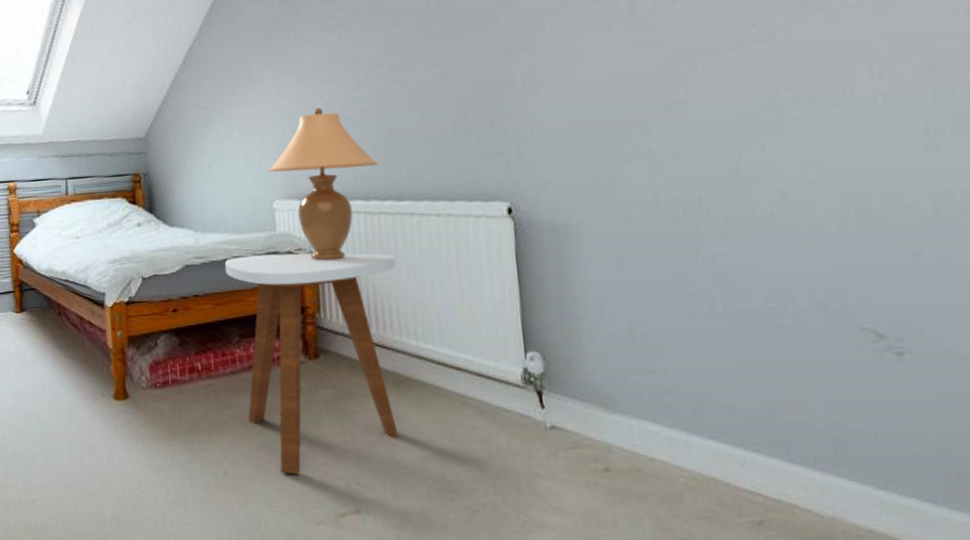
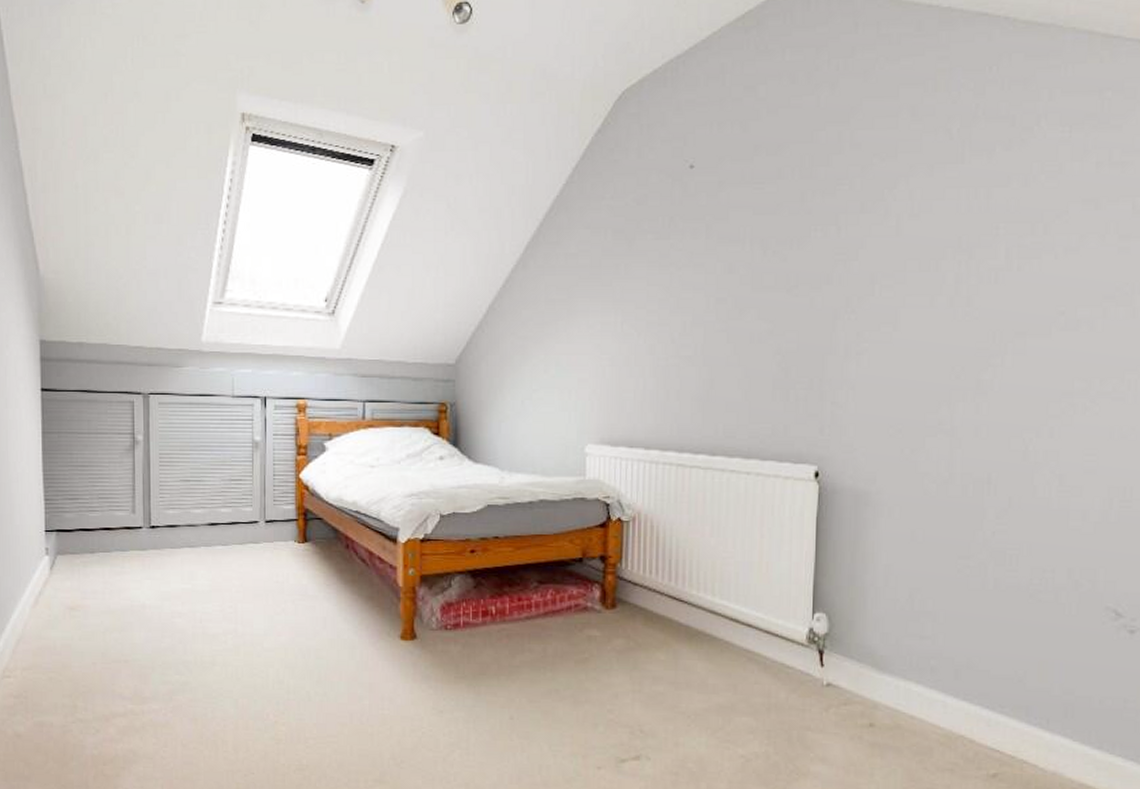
side table: present [224,252,399,475] -> none [529,500,702,721]
table lamp: present [269,108,379,261] -> none [584,351,696,511]

